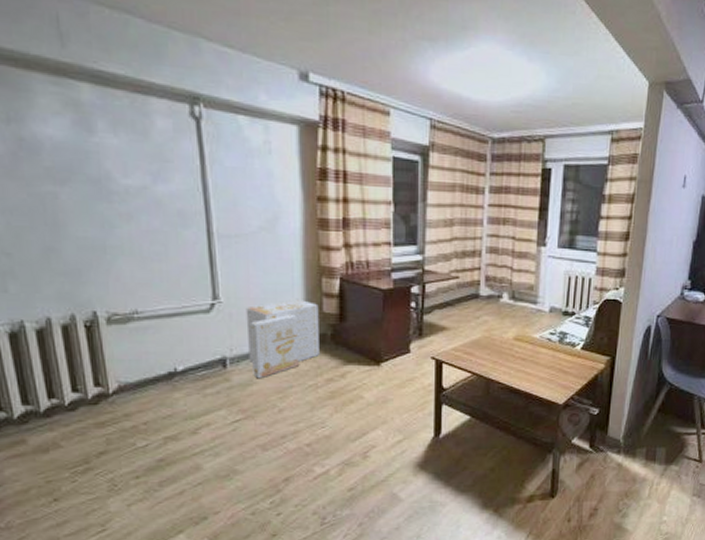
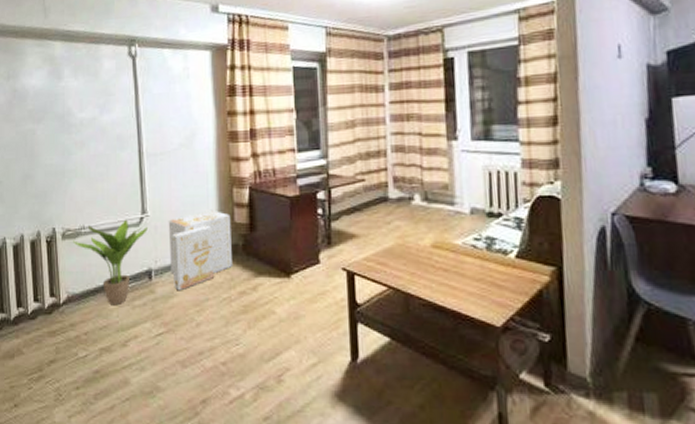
potted plant: none [123,304,220,395] -> present [73,219,148,306]

